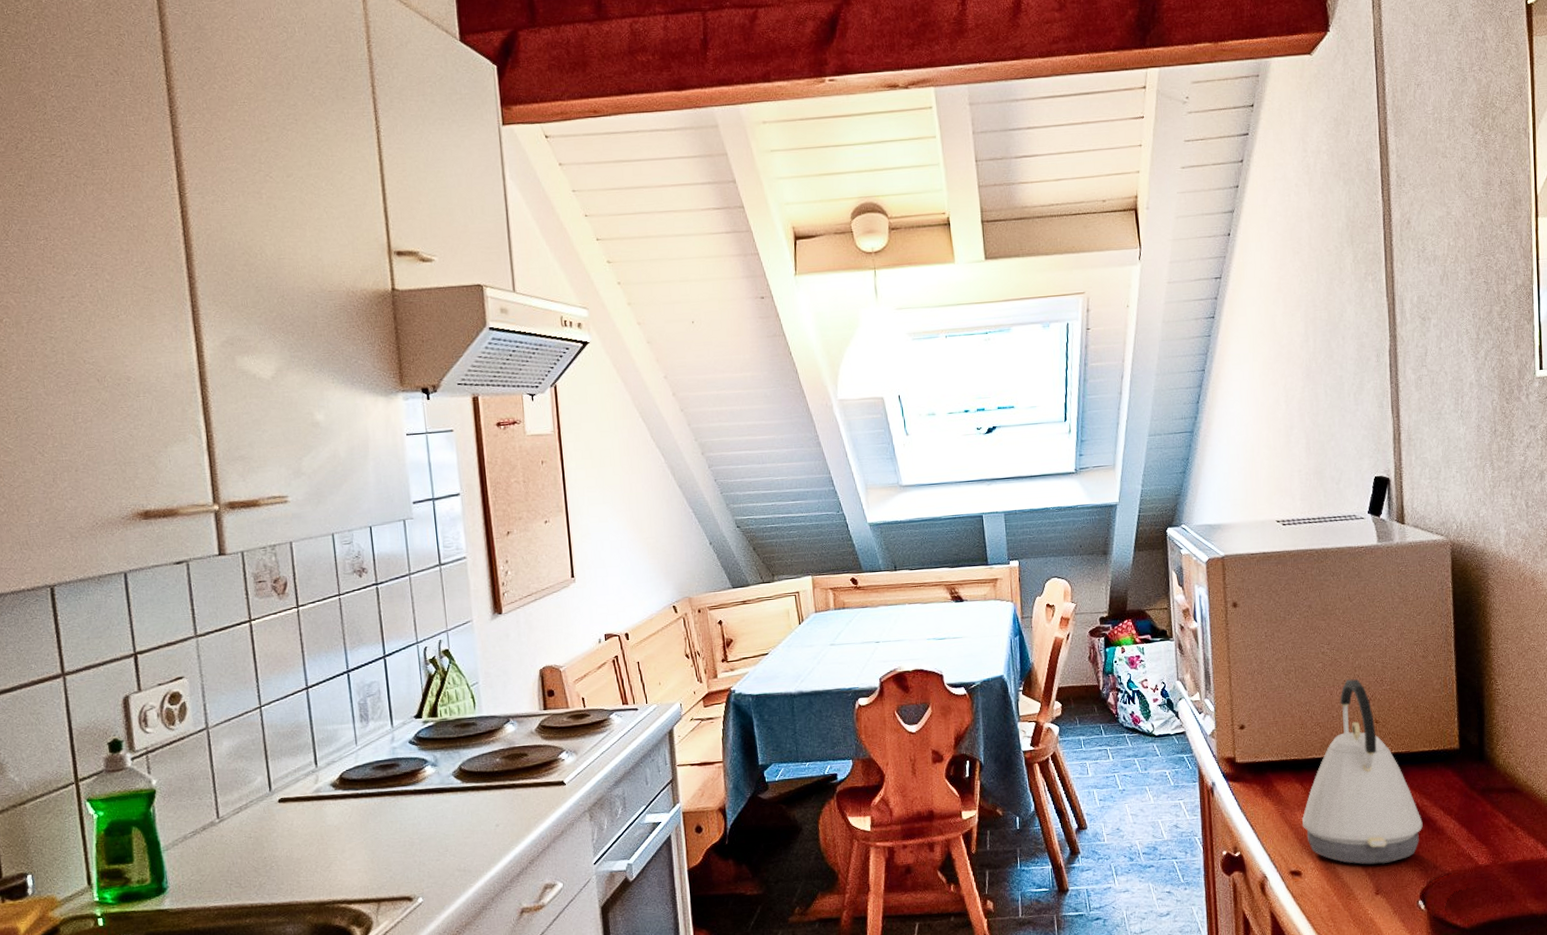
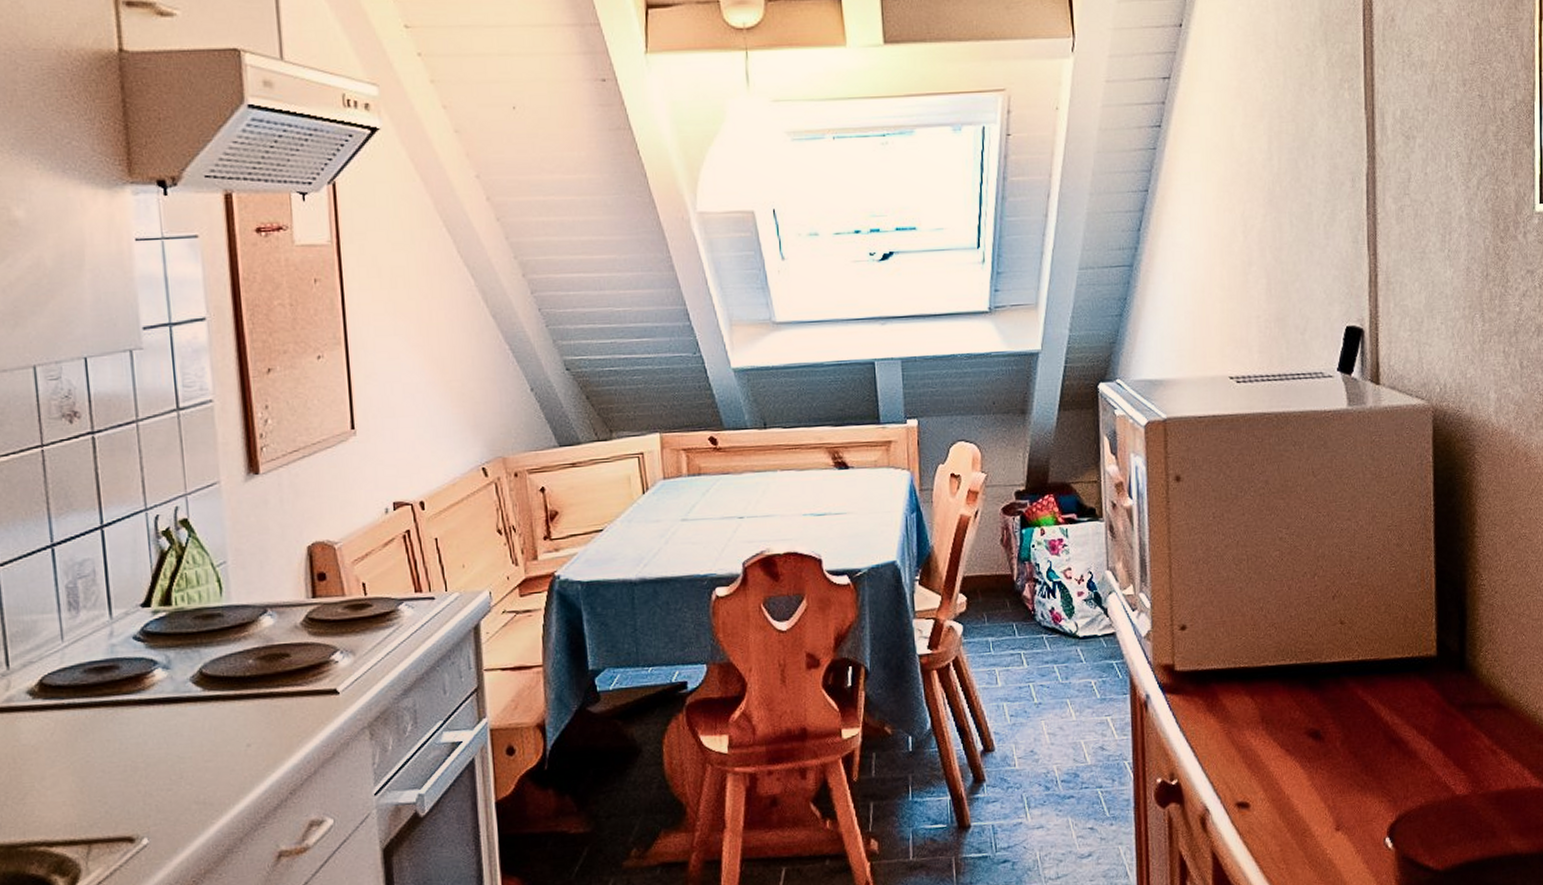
kettle: present [1302,679,1423,865] -> none [1252,570,1393,795]

